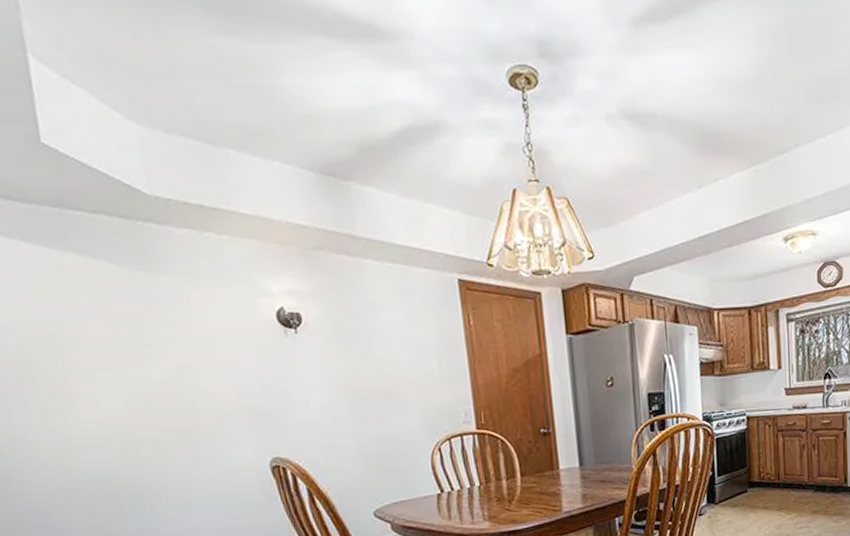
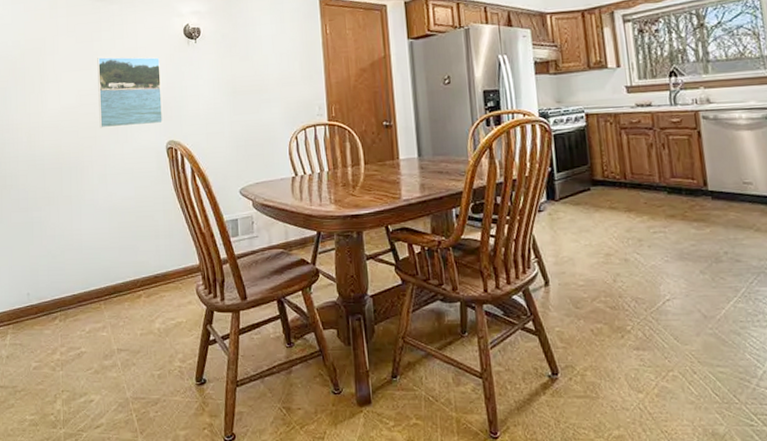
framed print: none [150,349,263,445] -> present [97,56,164,128]

